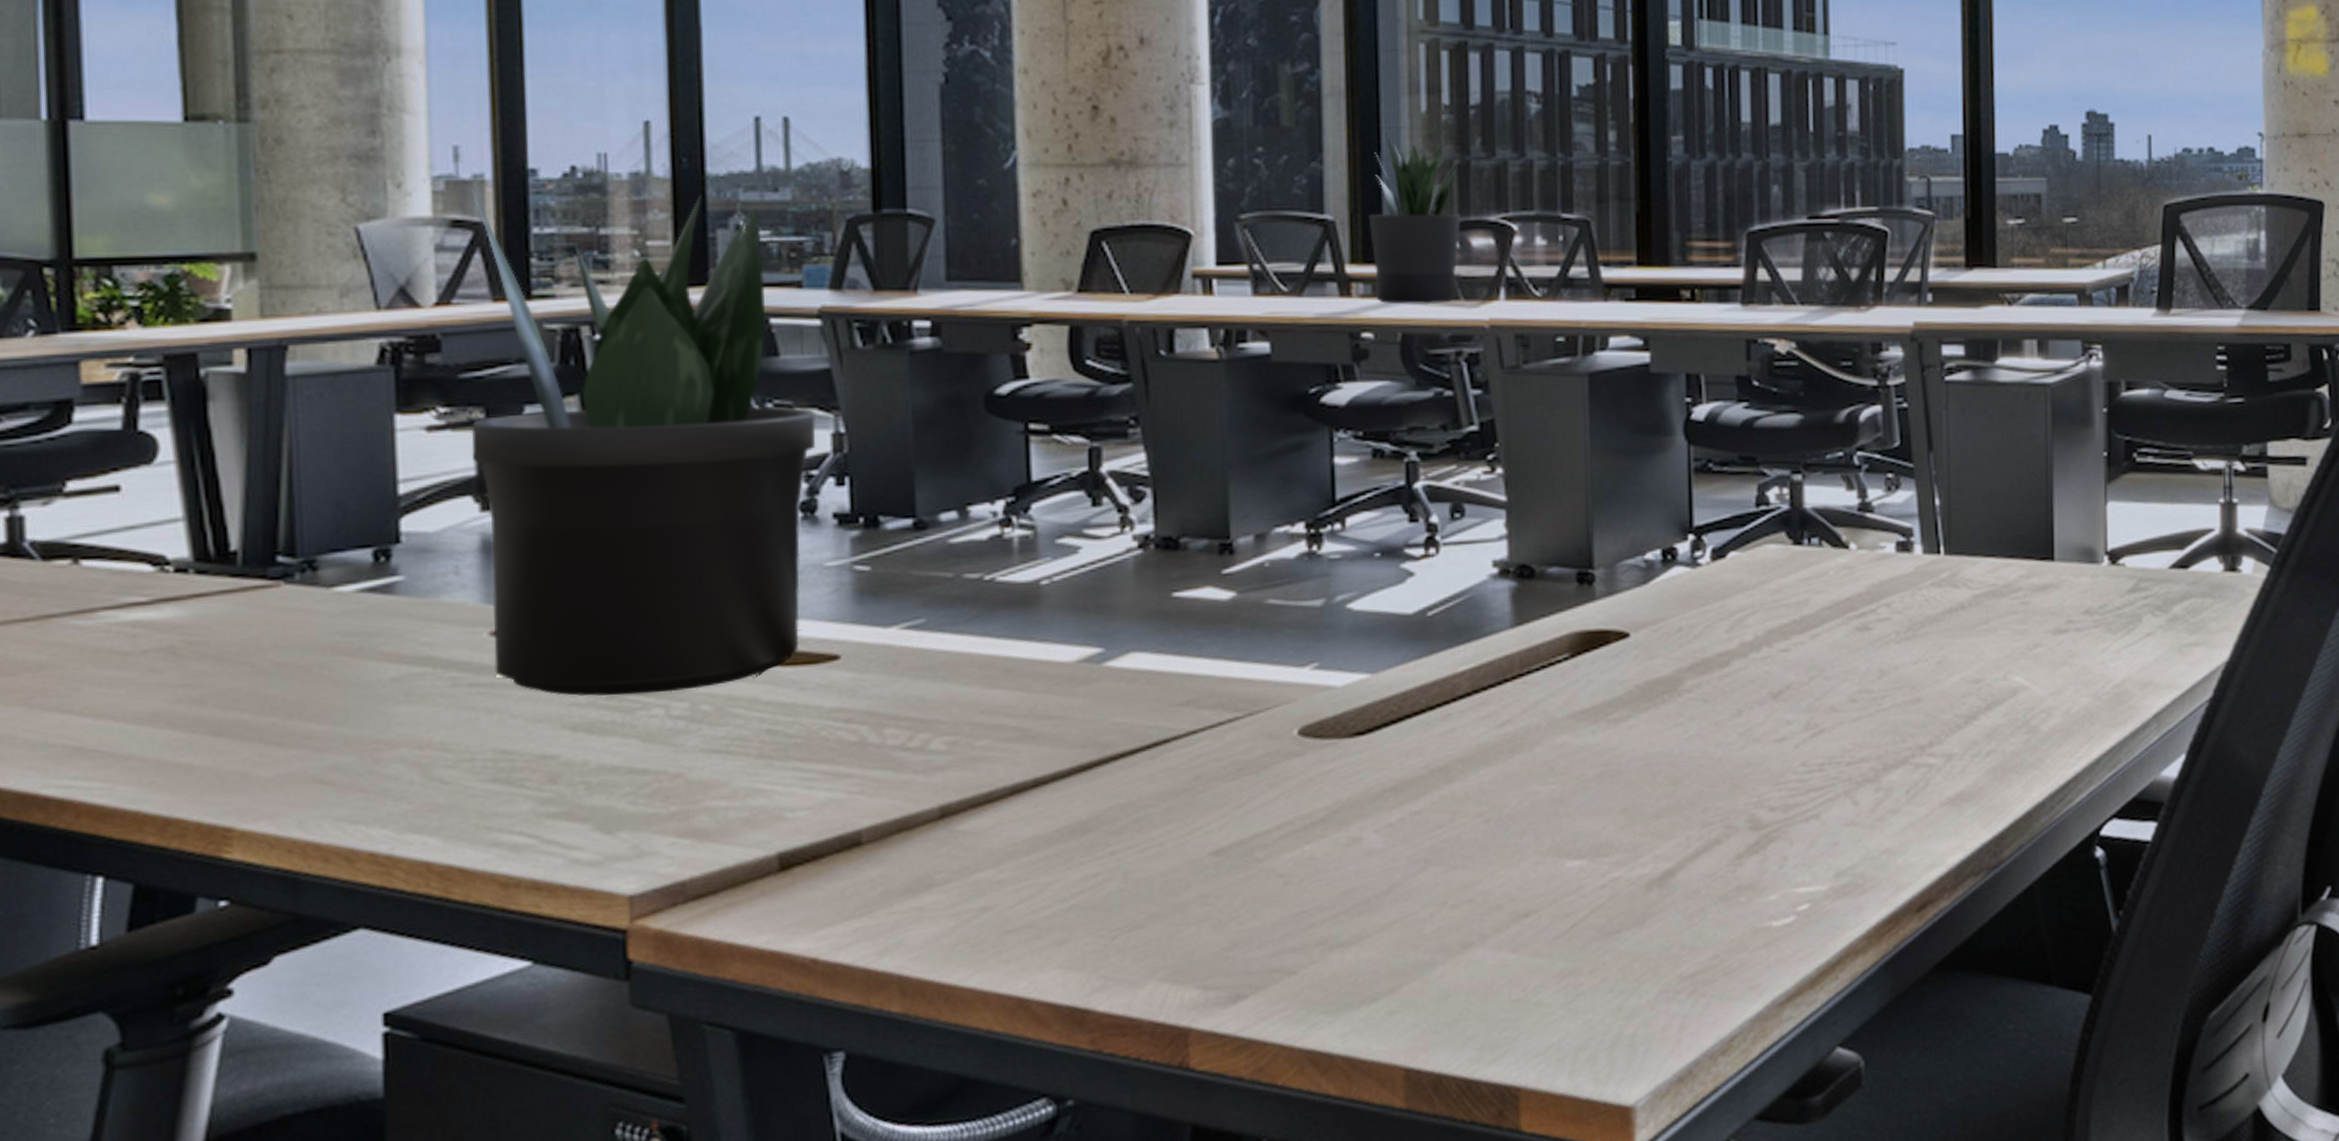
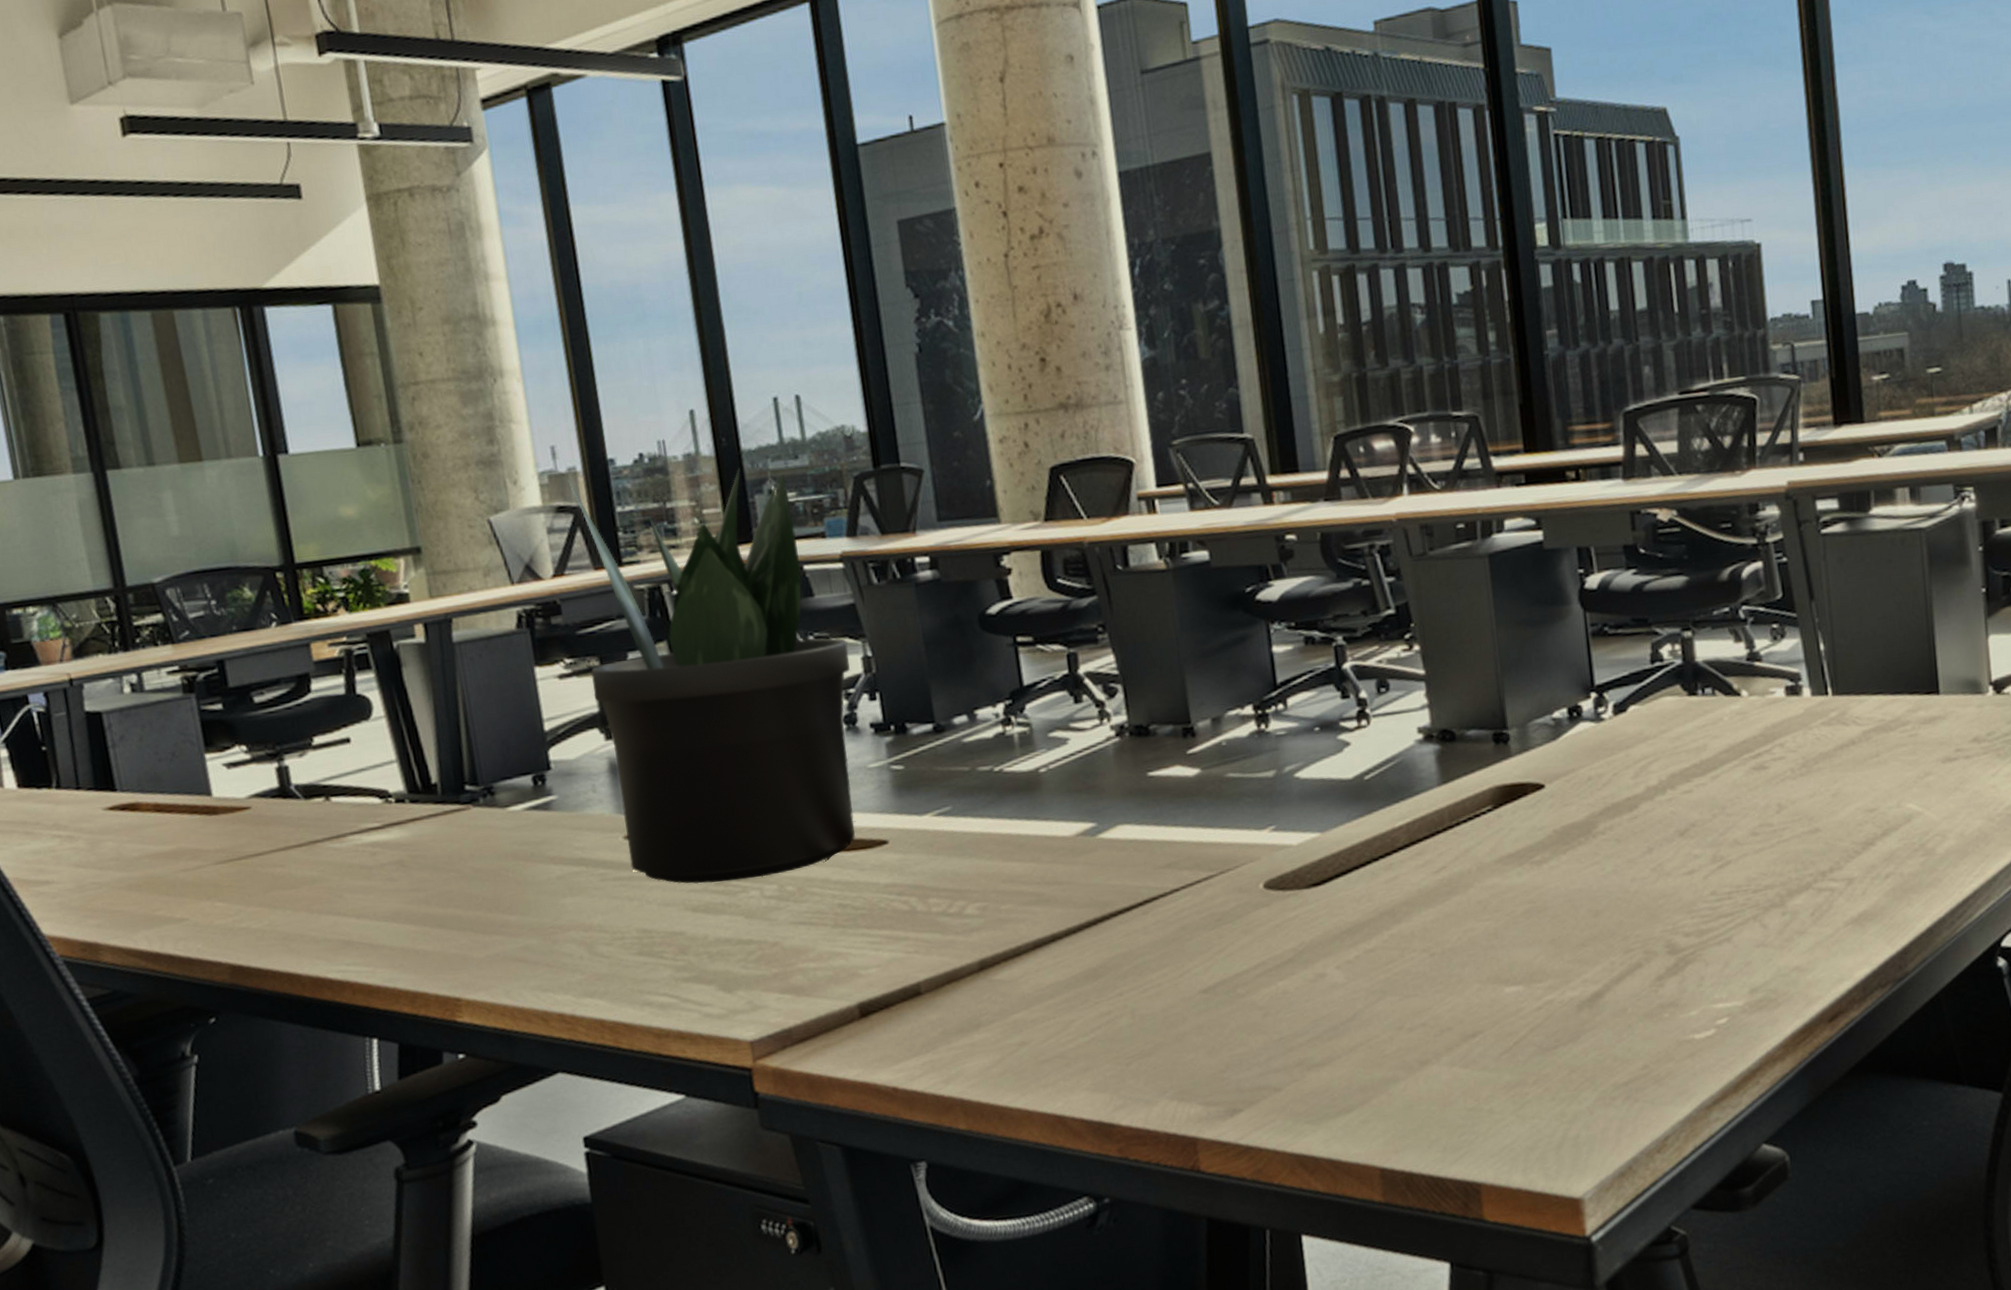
planter: present [1368,133,1461,305] -> none [1282,355,1364,509]

